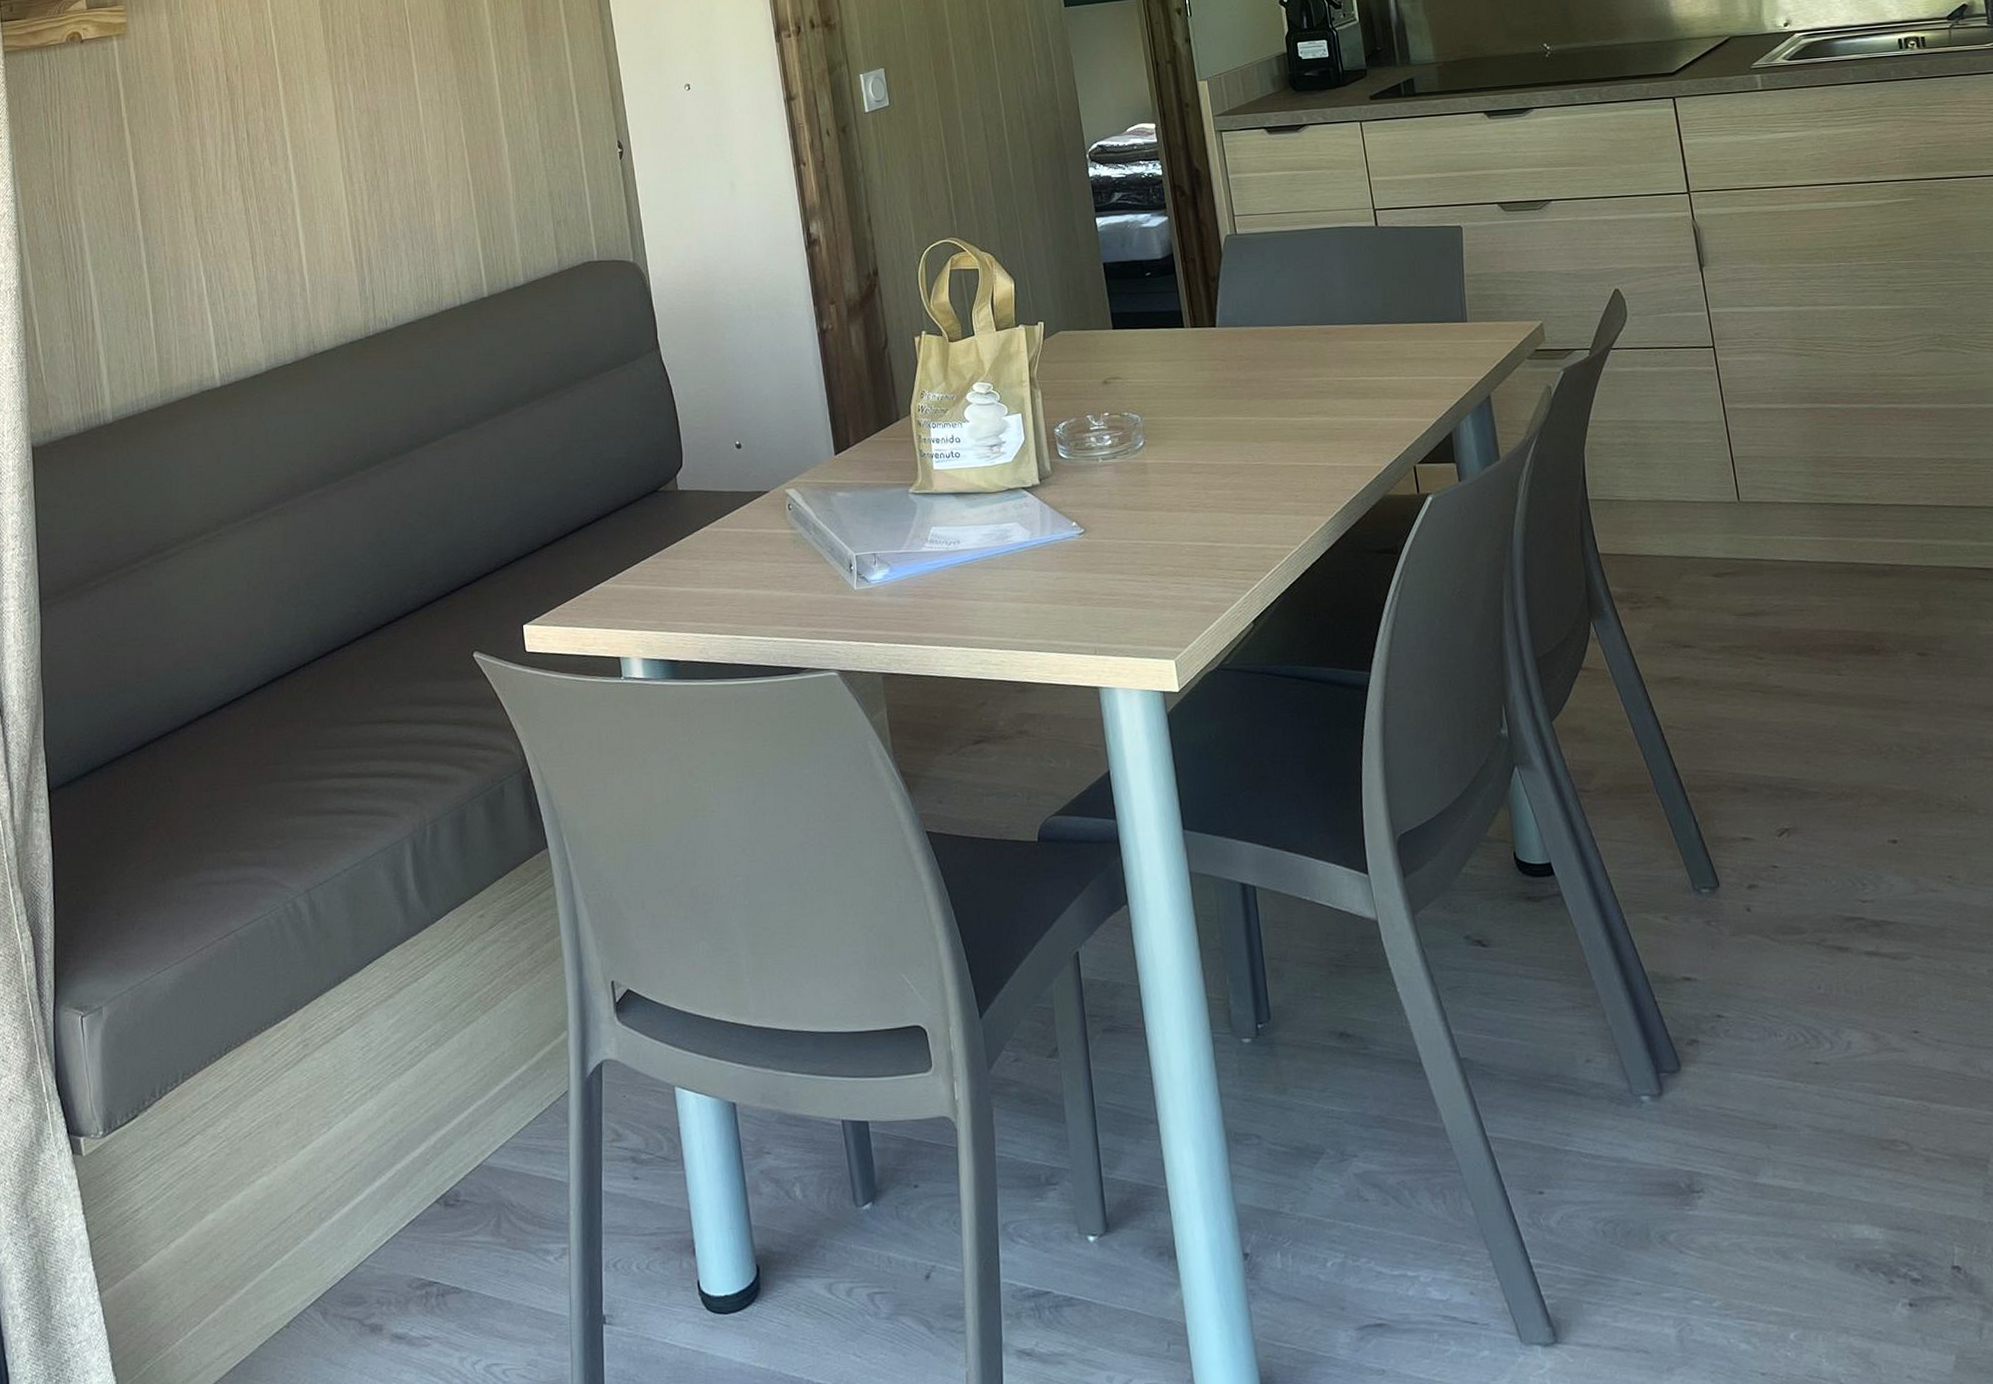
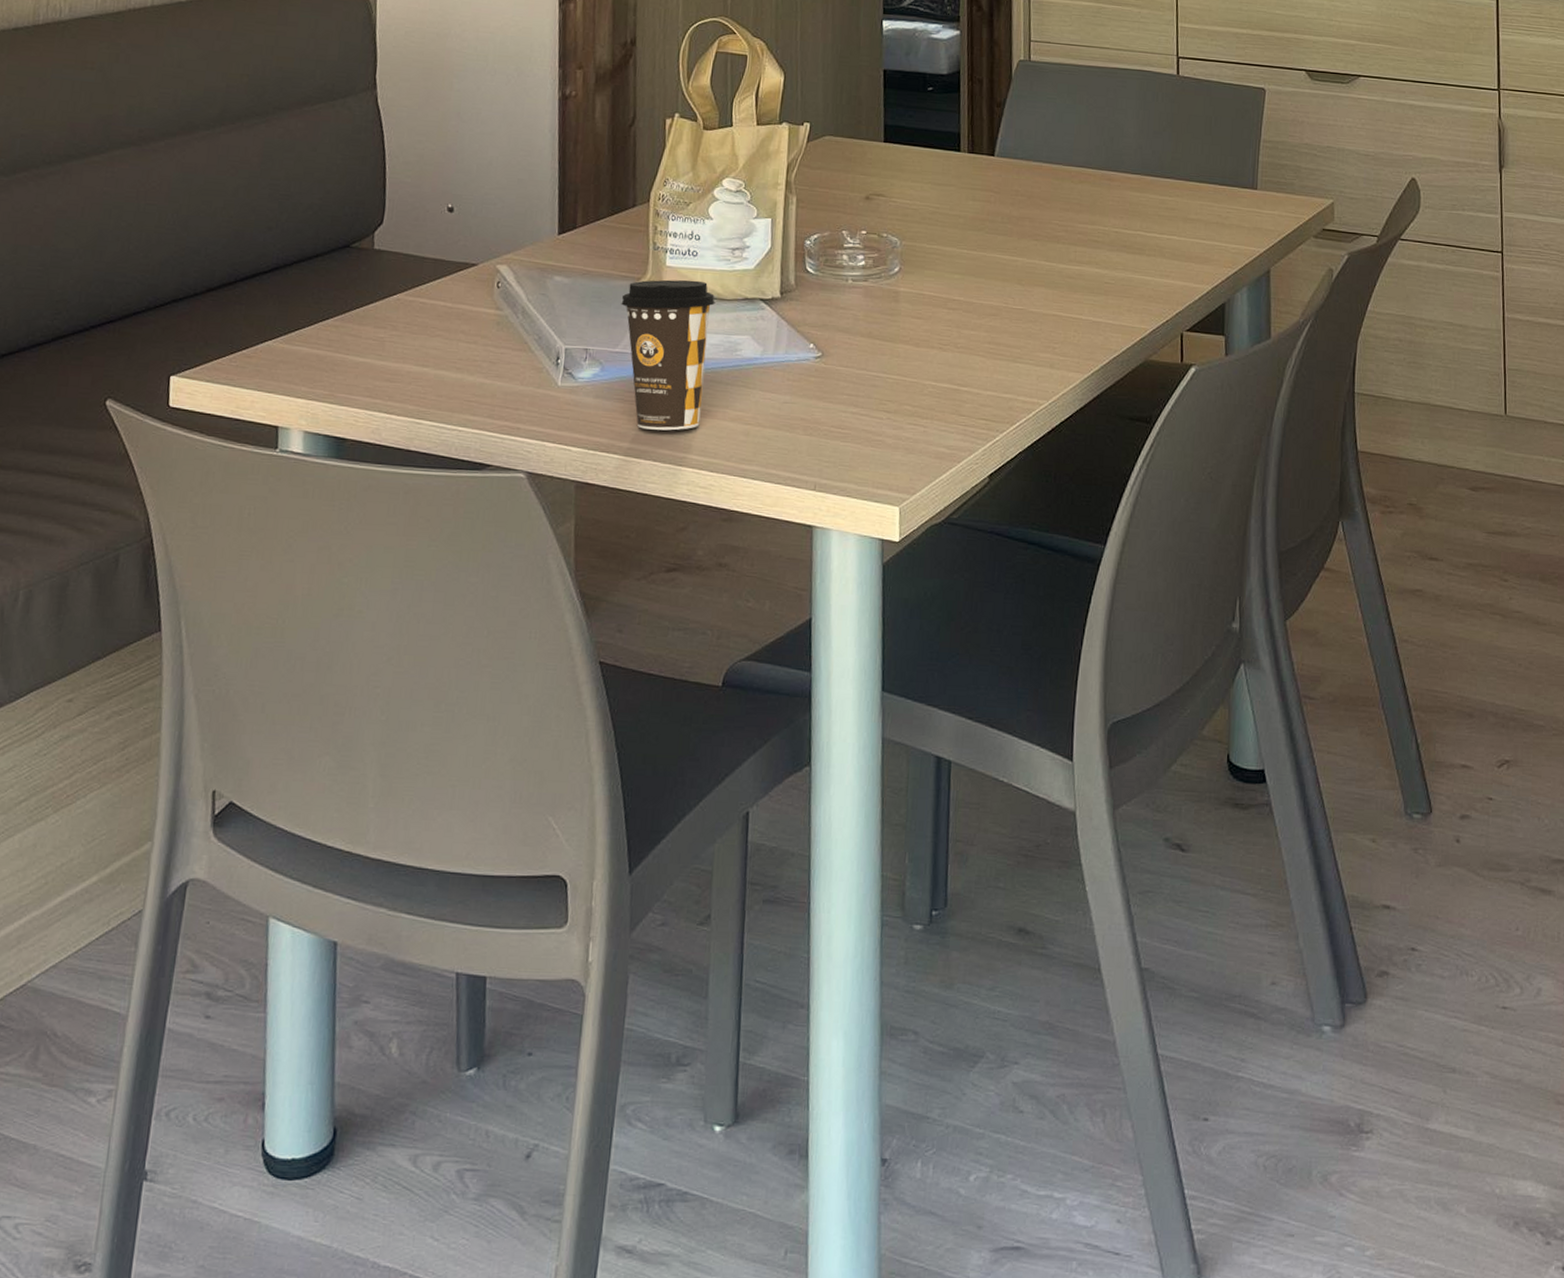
coffee cup: none [898,479,984,619] -> present [621,279,715,431]

